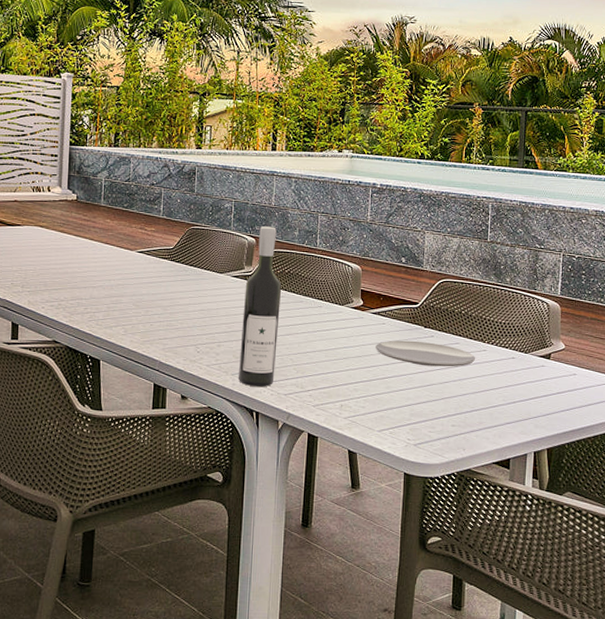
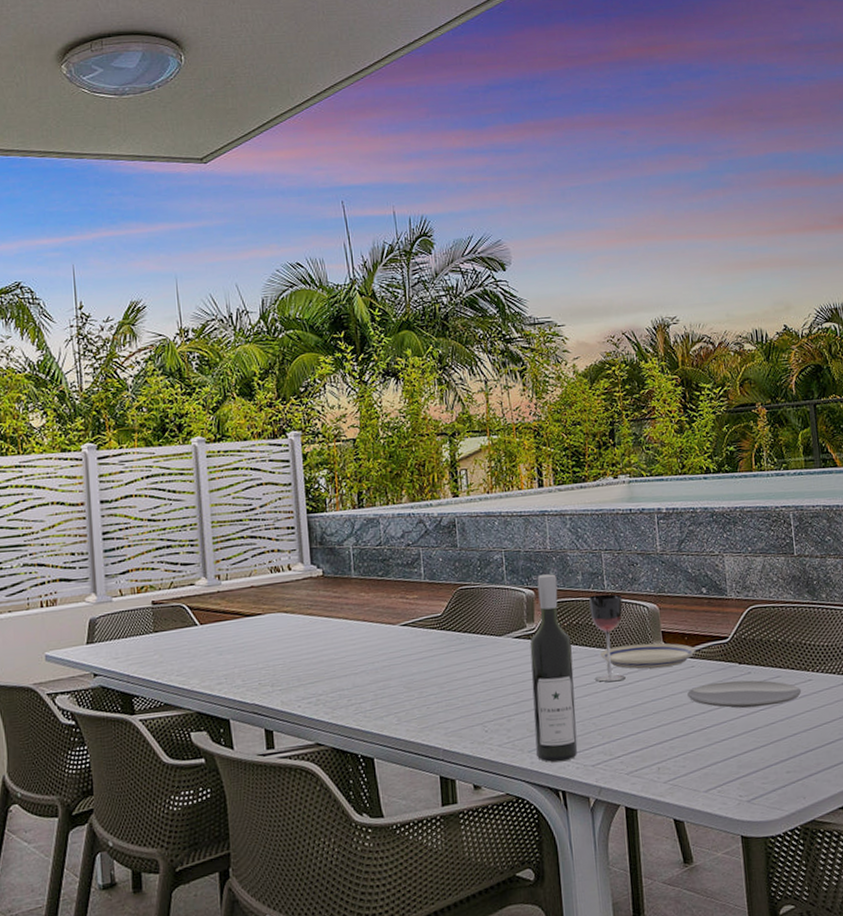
wineglass: none [297,250,331,327] -> present [589,594,626,682]
plate: none [305,297,389,321] -> present [601,643,696,669]

